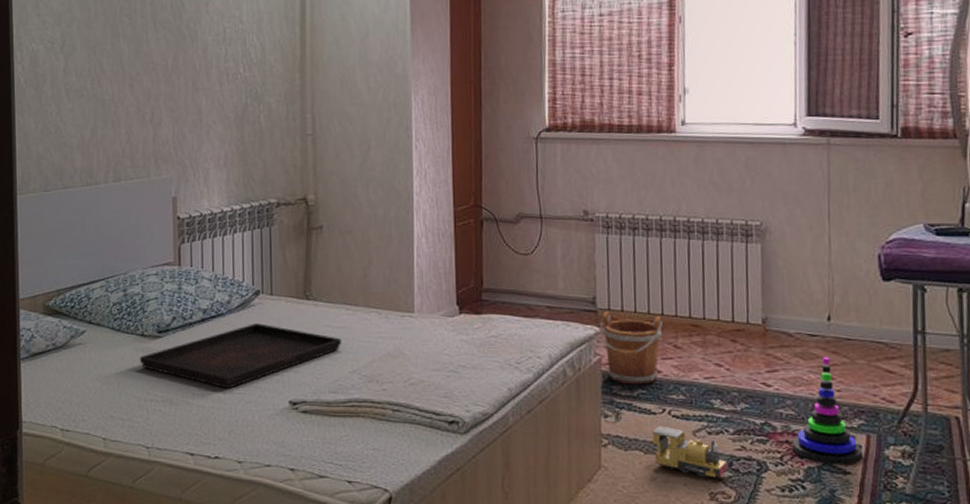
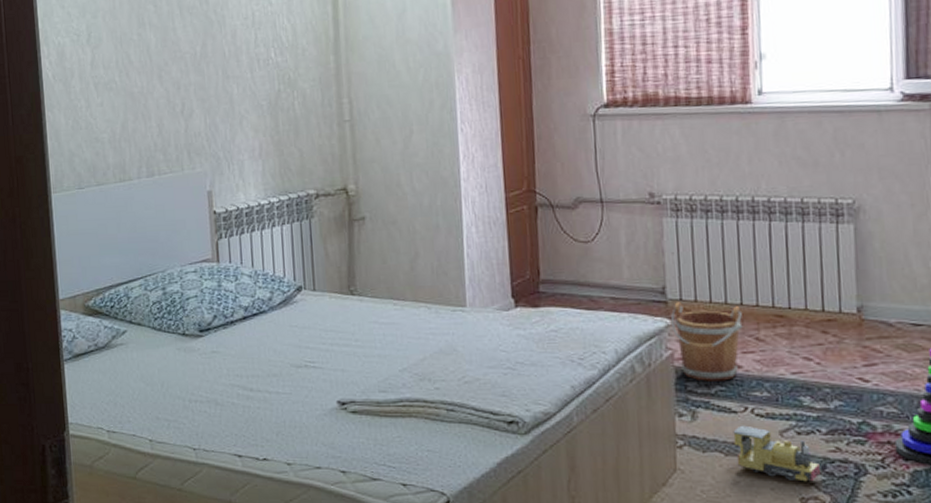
serving tray: present [139,323,342,389] -> none [181,320,391,389]

